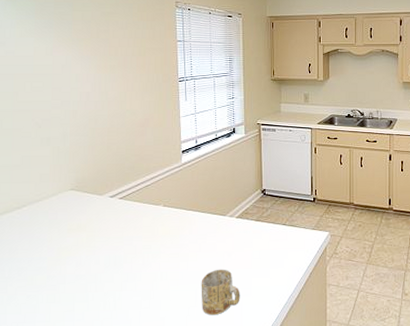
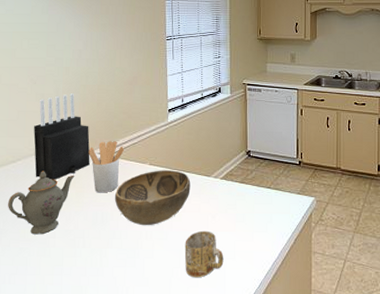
teapot: none [13,216,85,282] -> present [8,171,75,235]
knife block: none [40,137,101,225] -> present [34,93,90,180]
utensil holder: none [99,184,137,237] -> present [88,141,125,193]
decorative bowl: none [127,211,206,267] -> present [114,170,191,226]

